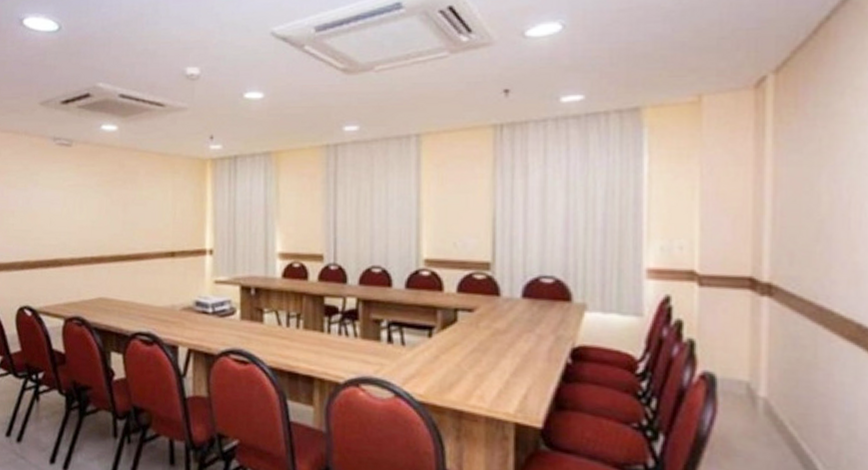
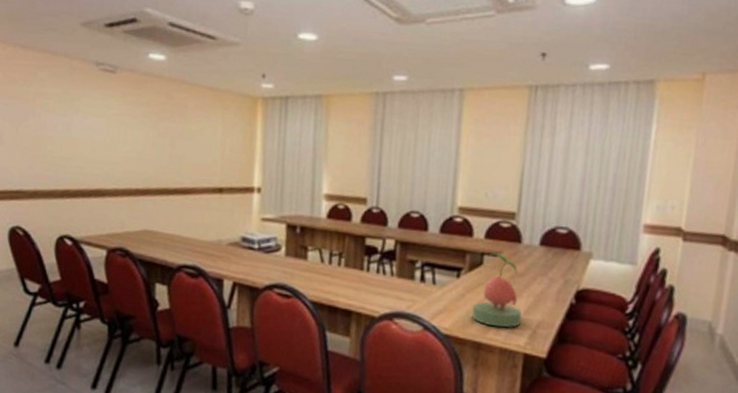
plant: none [449,308,508,393] -> present [472,253,522,328]

